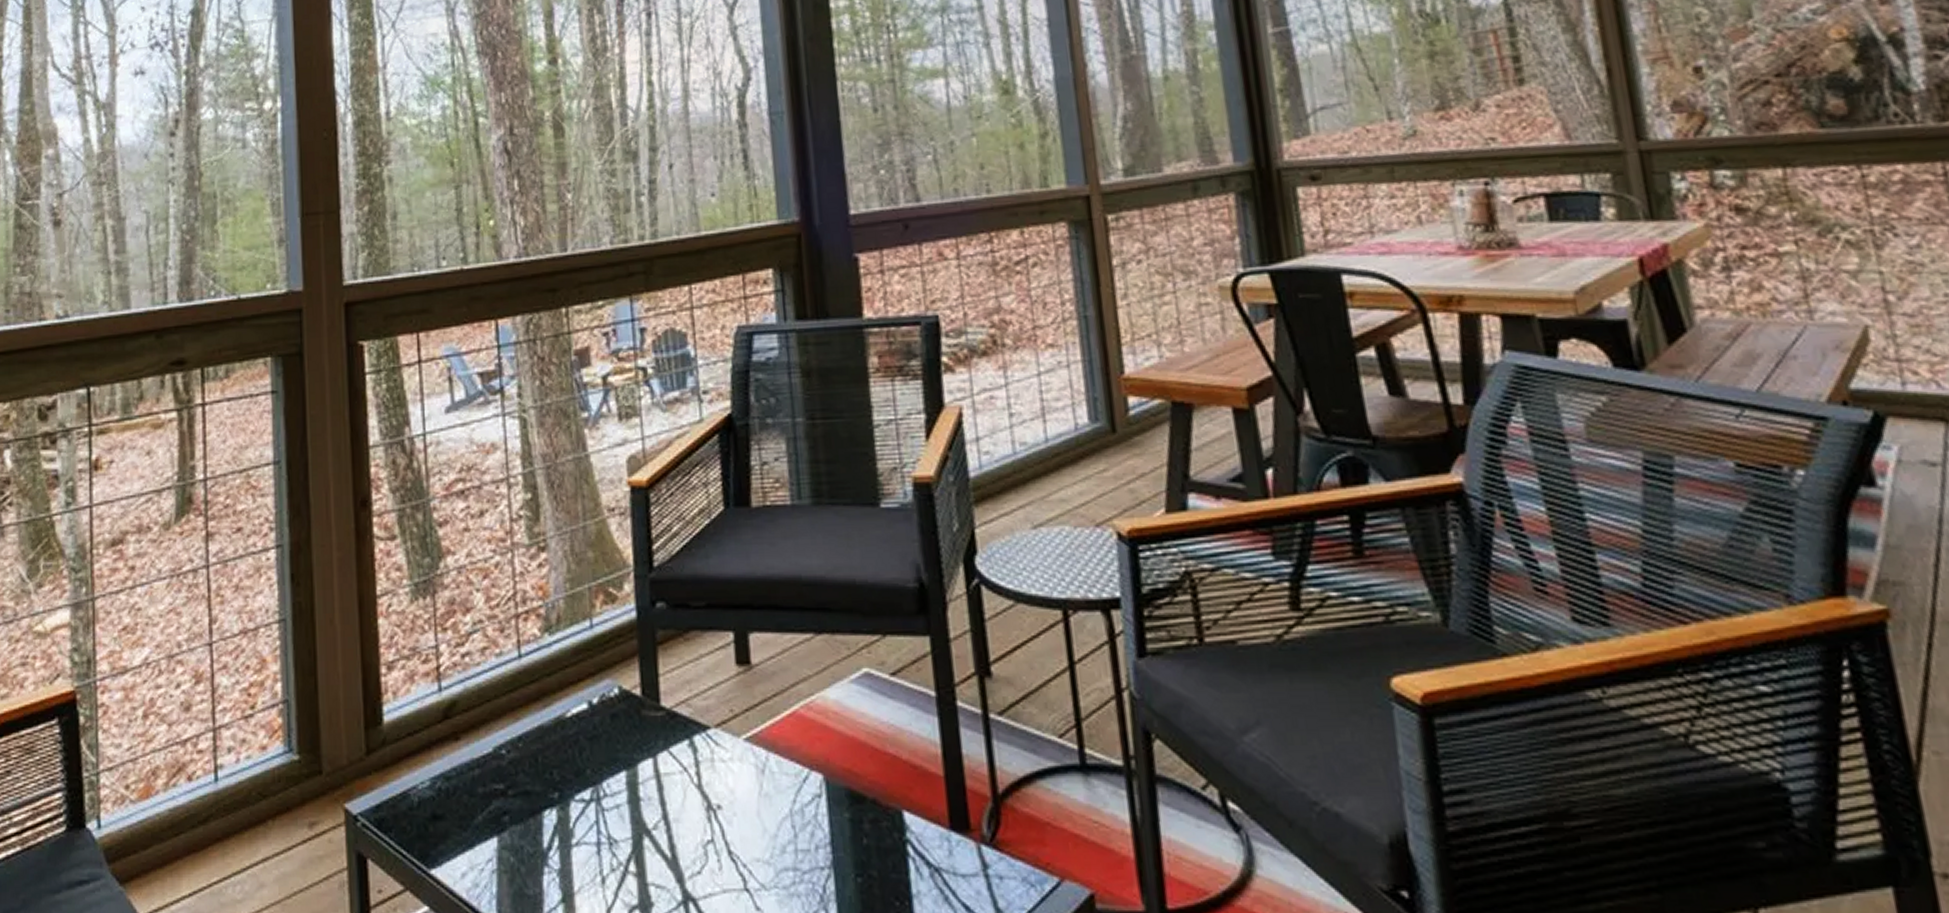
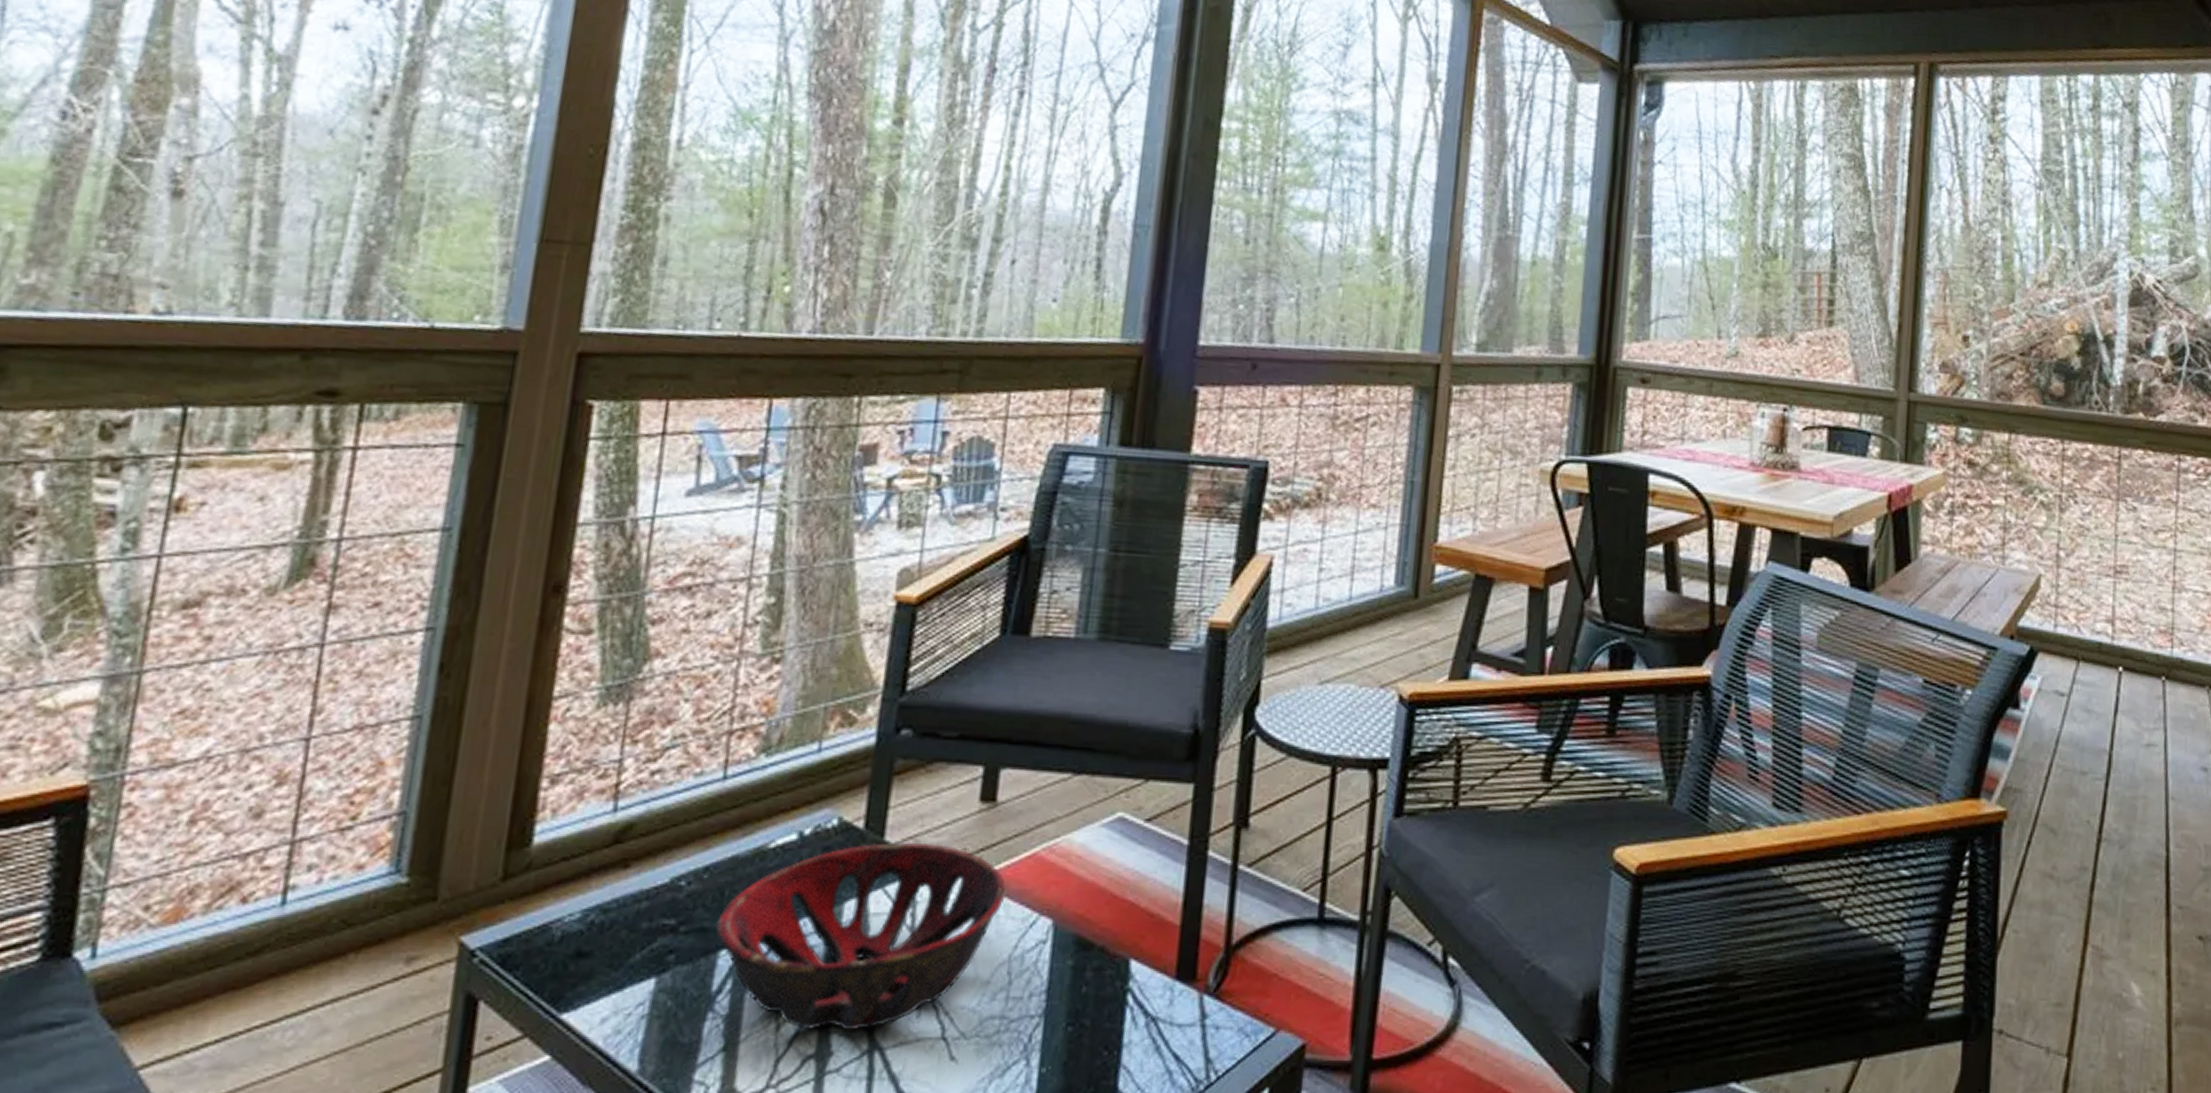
decorative bowl: none [536,706,776,884] -> present [714,841,1007,1031]

